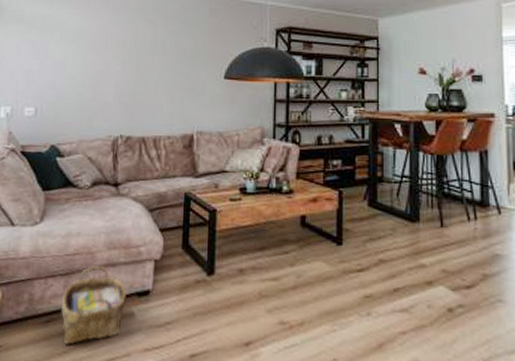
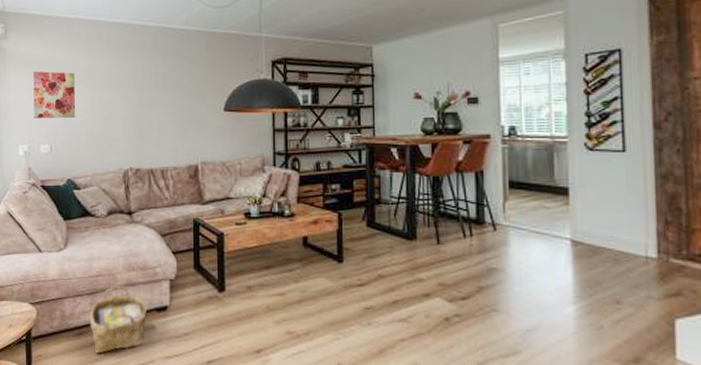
wall art: none [20,29,69,80] -> present [33,71,75,119]

